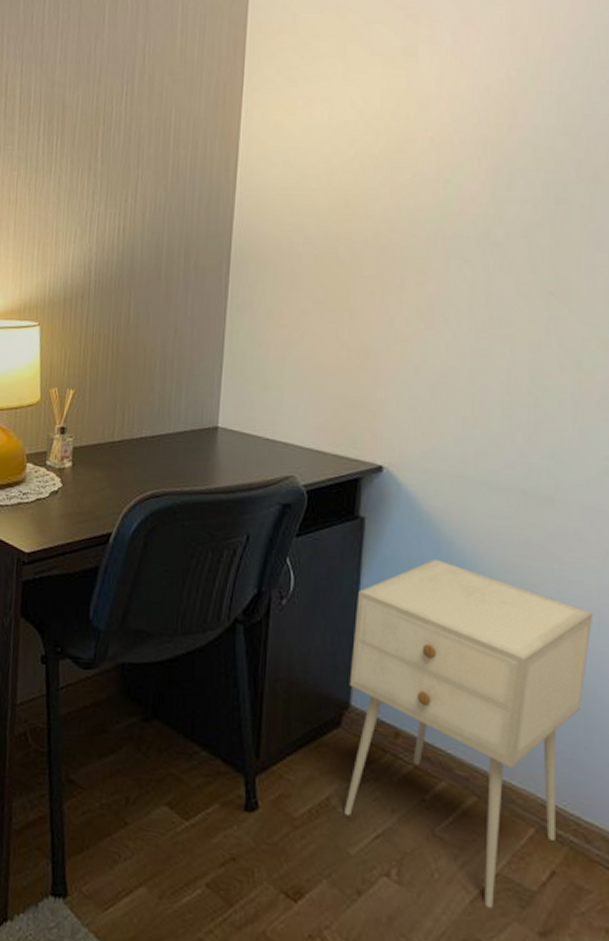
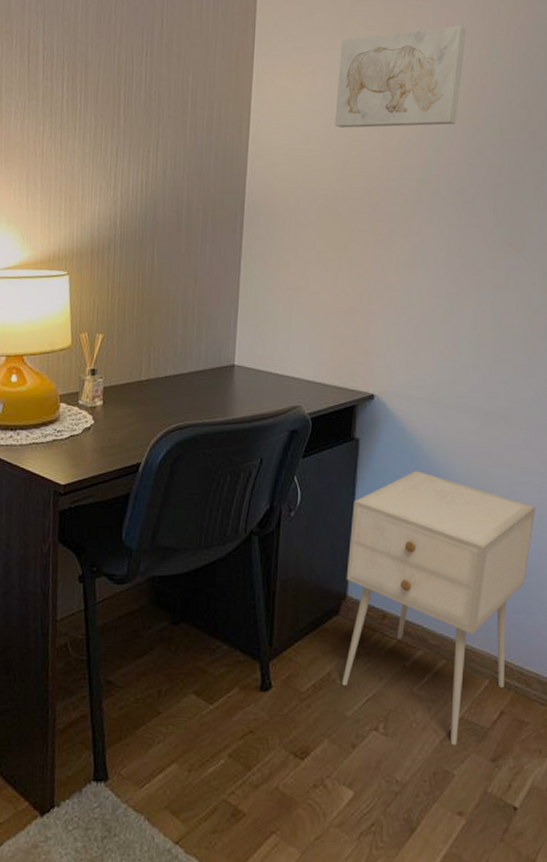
wall art: none [335,44,492,163] -> present [335,25,467,128]

